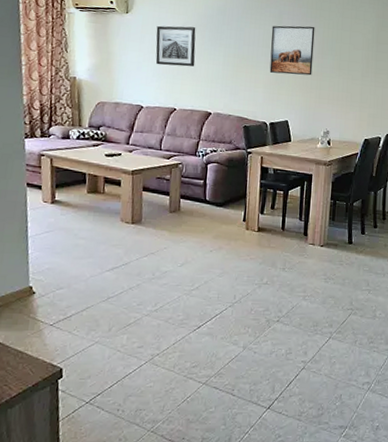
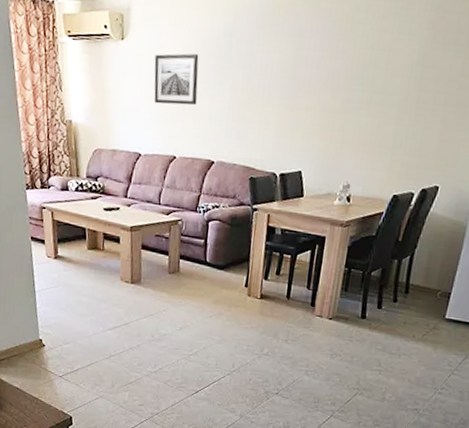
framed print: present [269,25,315,76] -> none [283,46,344,114]

